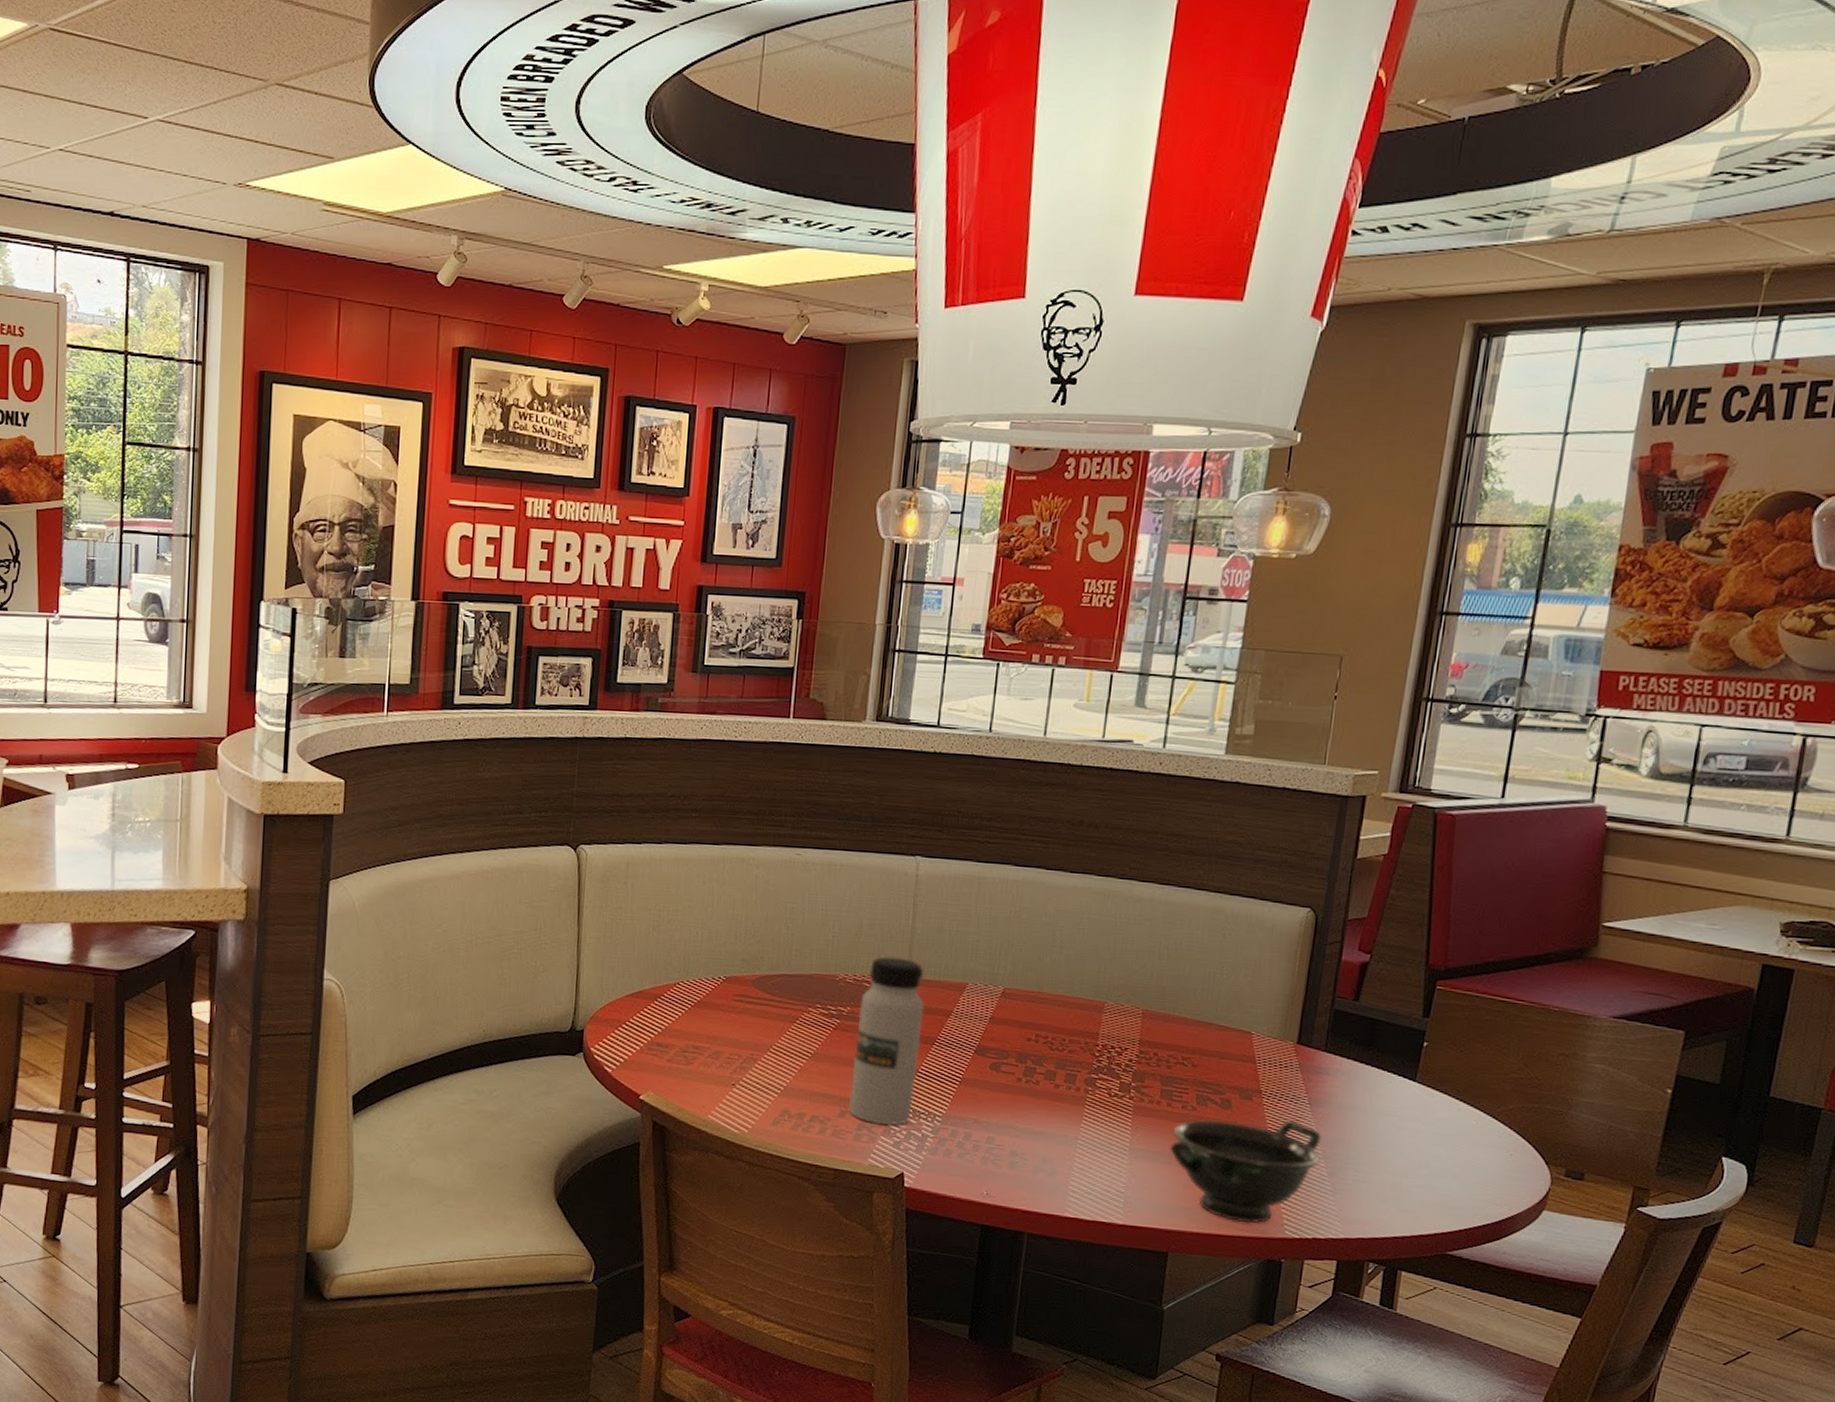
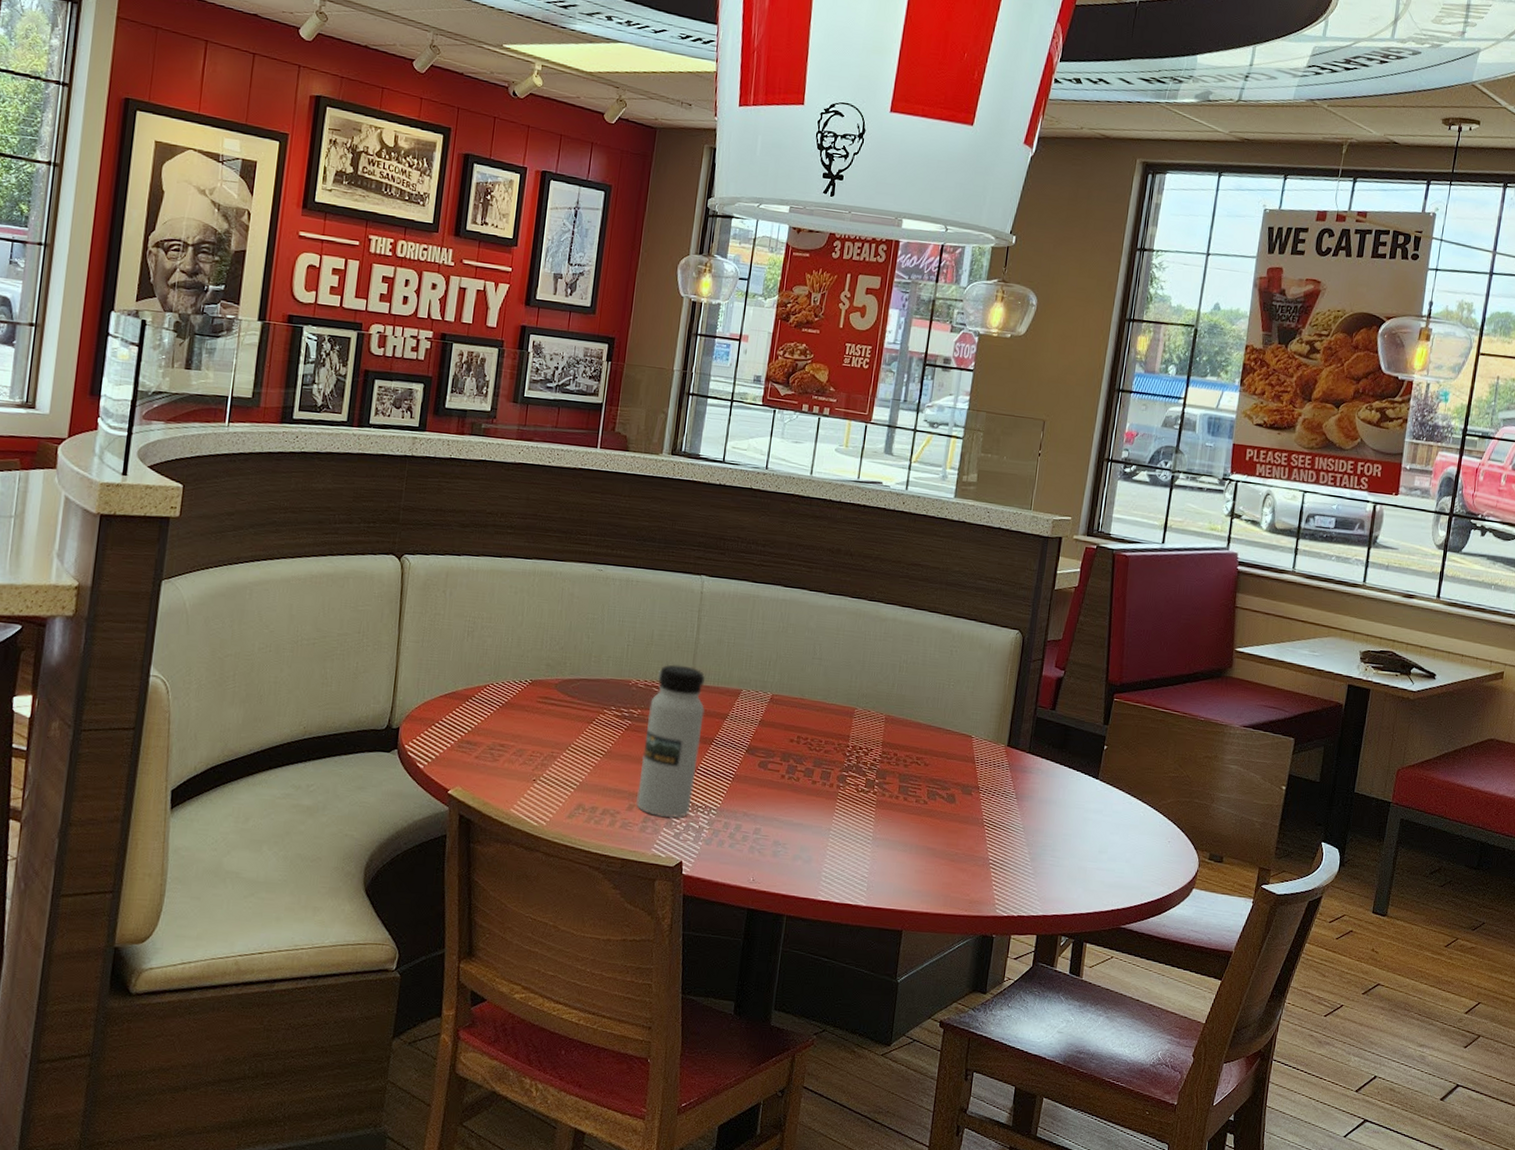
bowl: present [1169,1119,1321,1224] -> none [905,812,1025,904]

